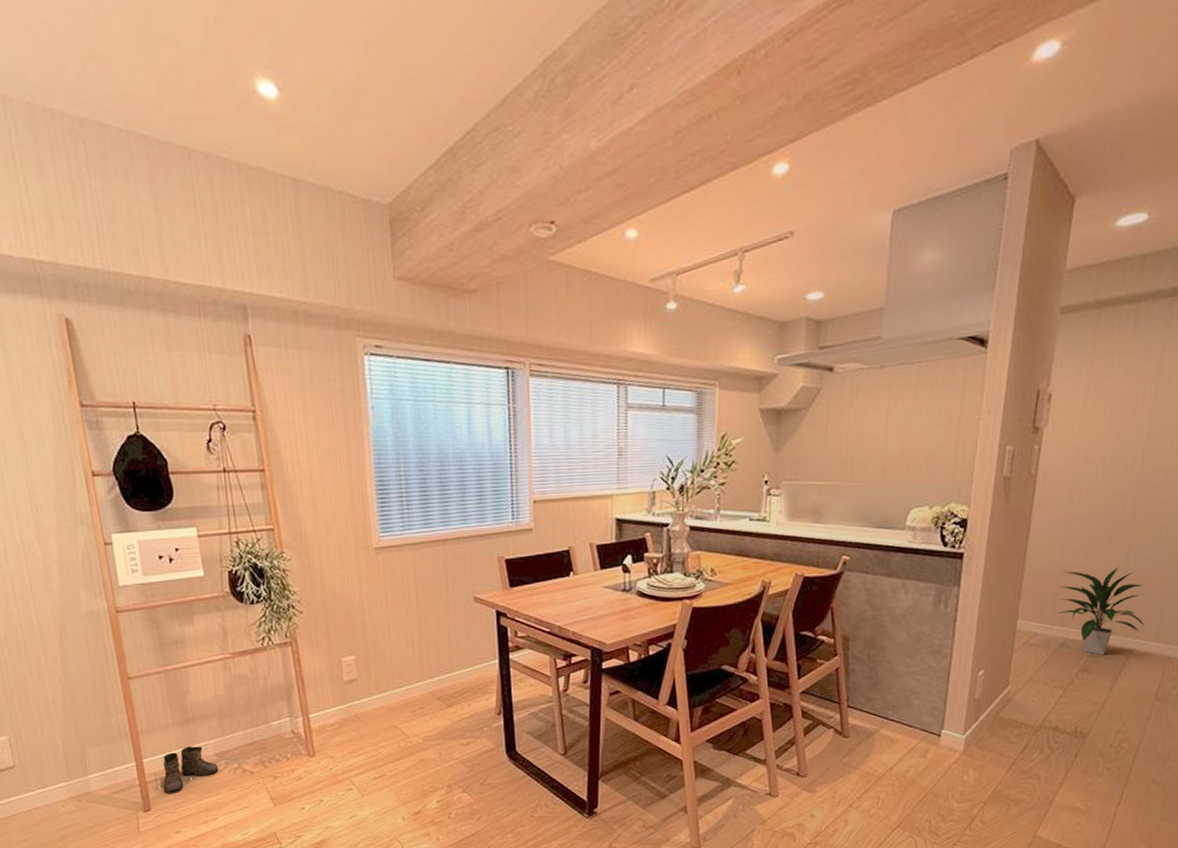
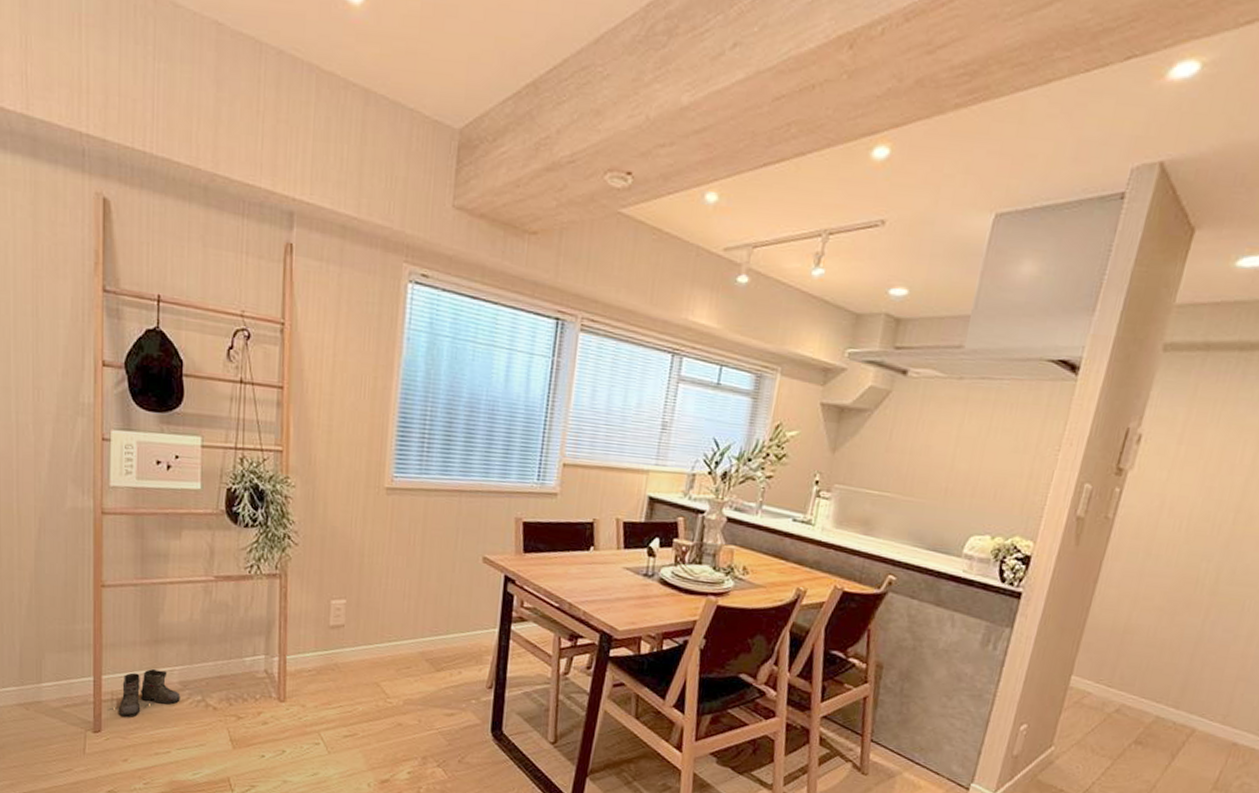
indoor plant: present [1058,566,1145,655] -> none [1118,630,1215,729]

